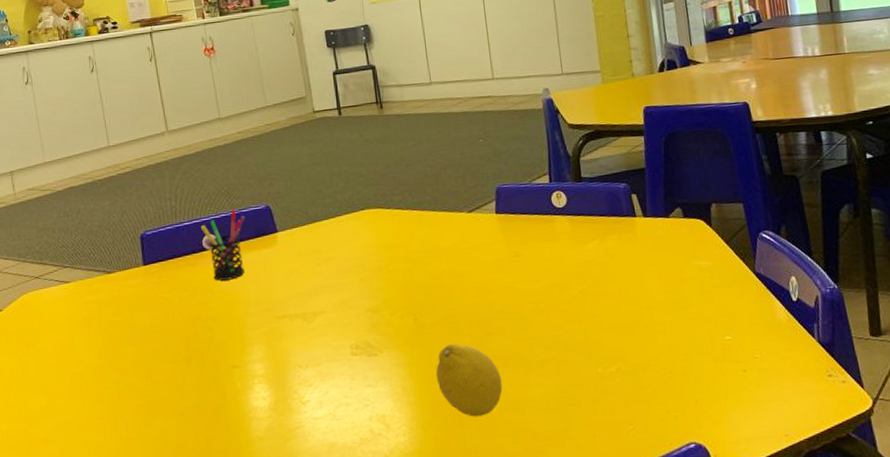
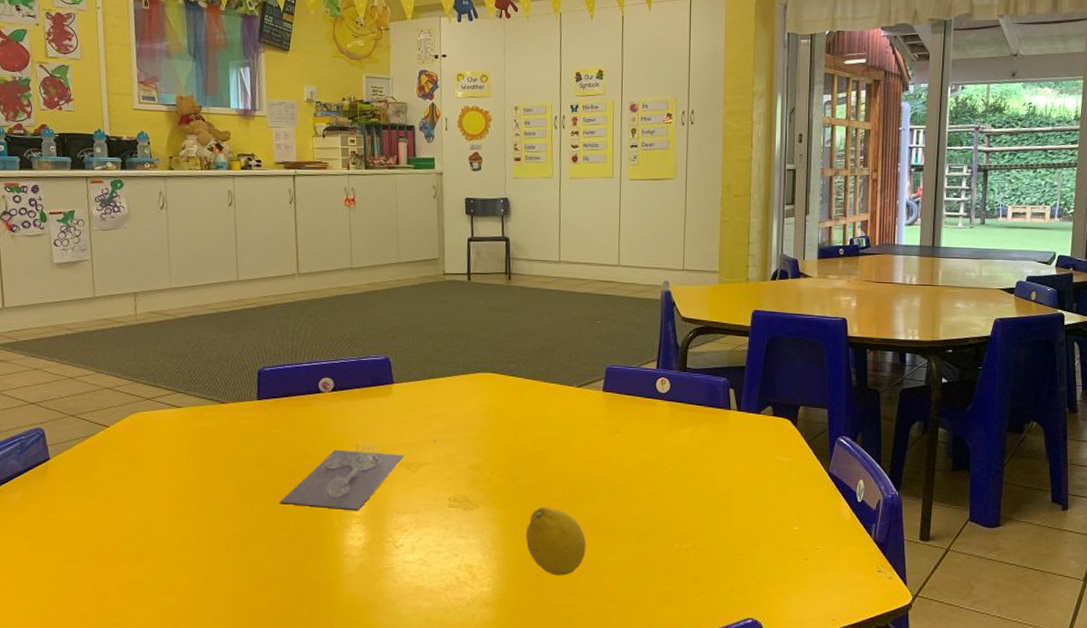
paper sheet: none [178,285,329,371] -> present [279,439,436,511]
pen holder: present [200,208,246,281] -> none [318,356,364,423]

